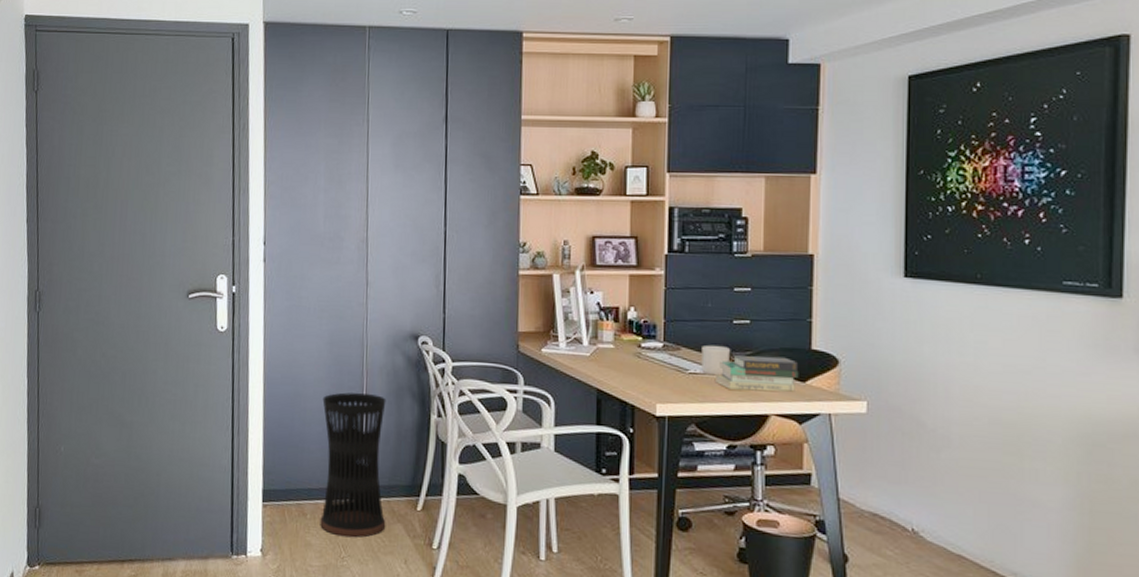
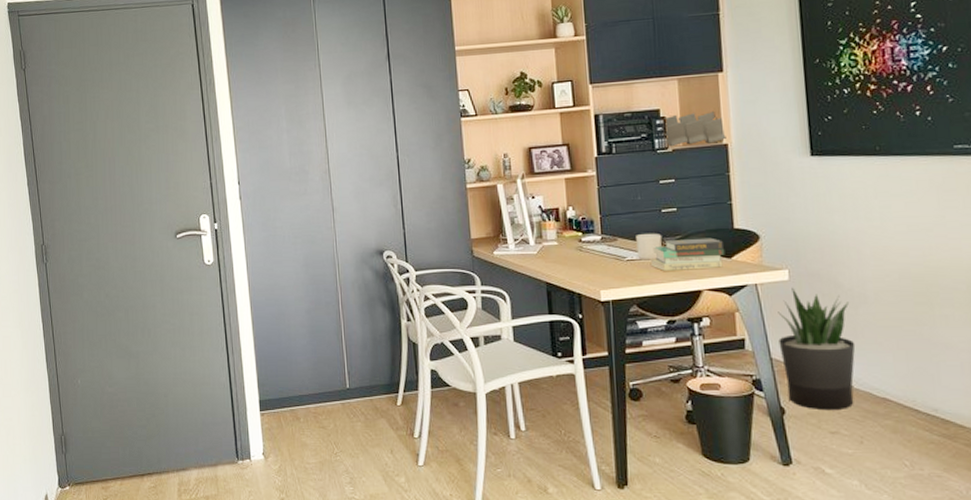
umbrella stand: present [320,392,386,537] -> none [304,307,371,434]
file organizer: none [743,216,813,252] -> present [663,112,726,147]
planter: none [849,421,933,563] -> present [778,287,856,409]

